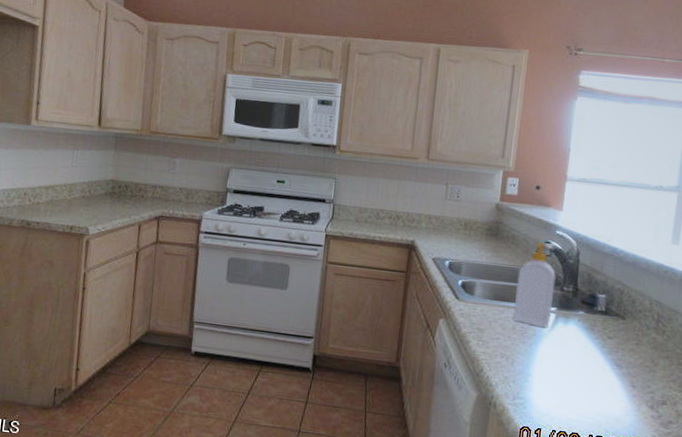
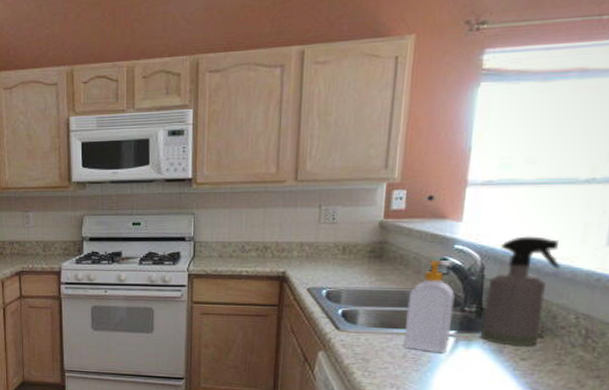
spray bottle: none [576,228,638,326] -> present [480,236,561,347]

